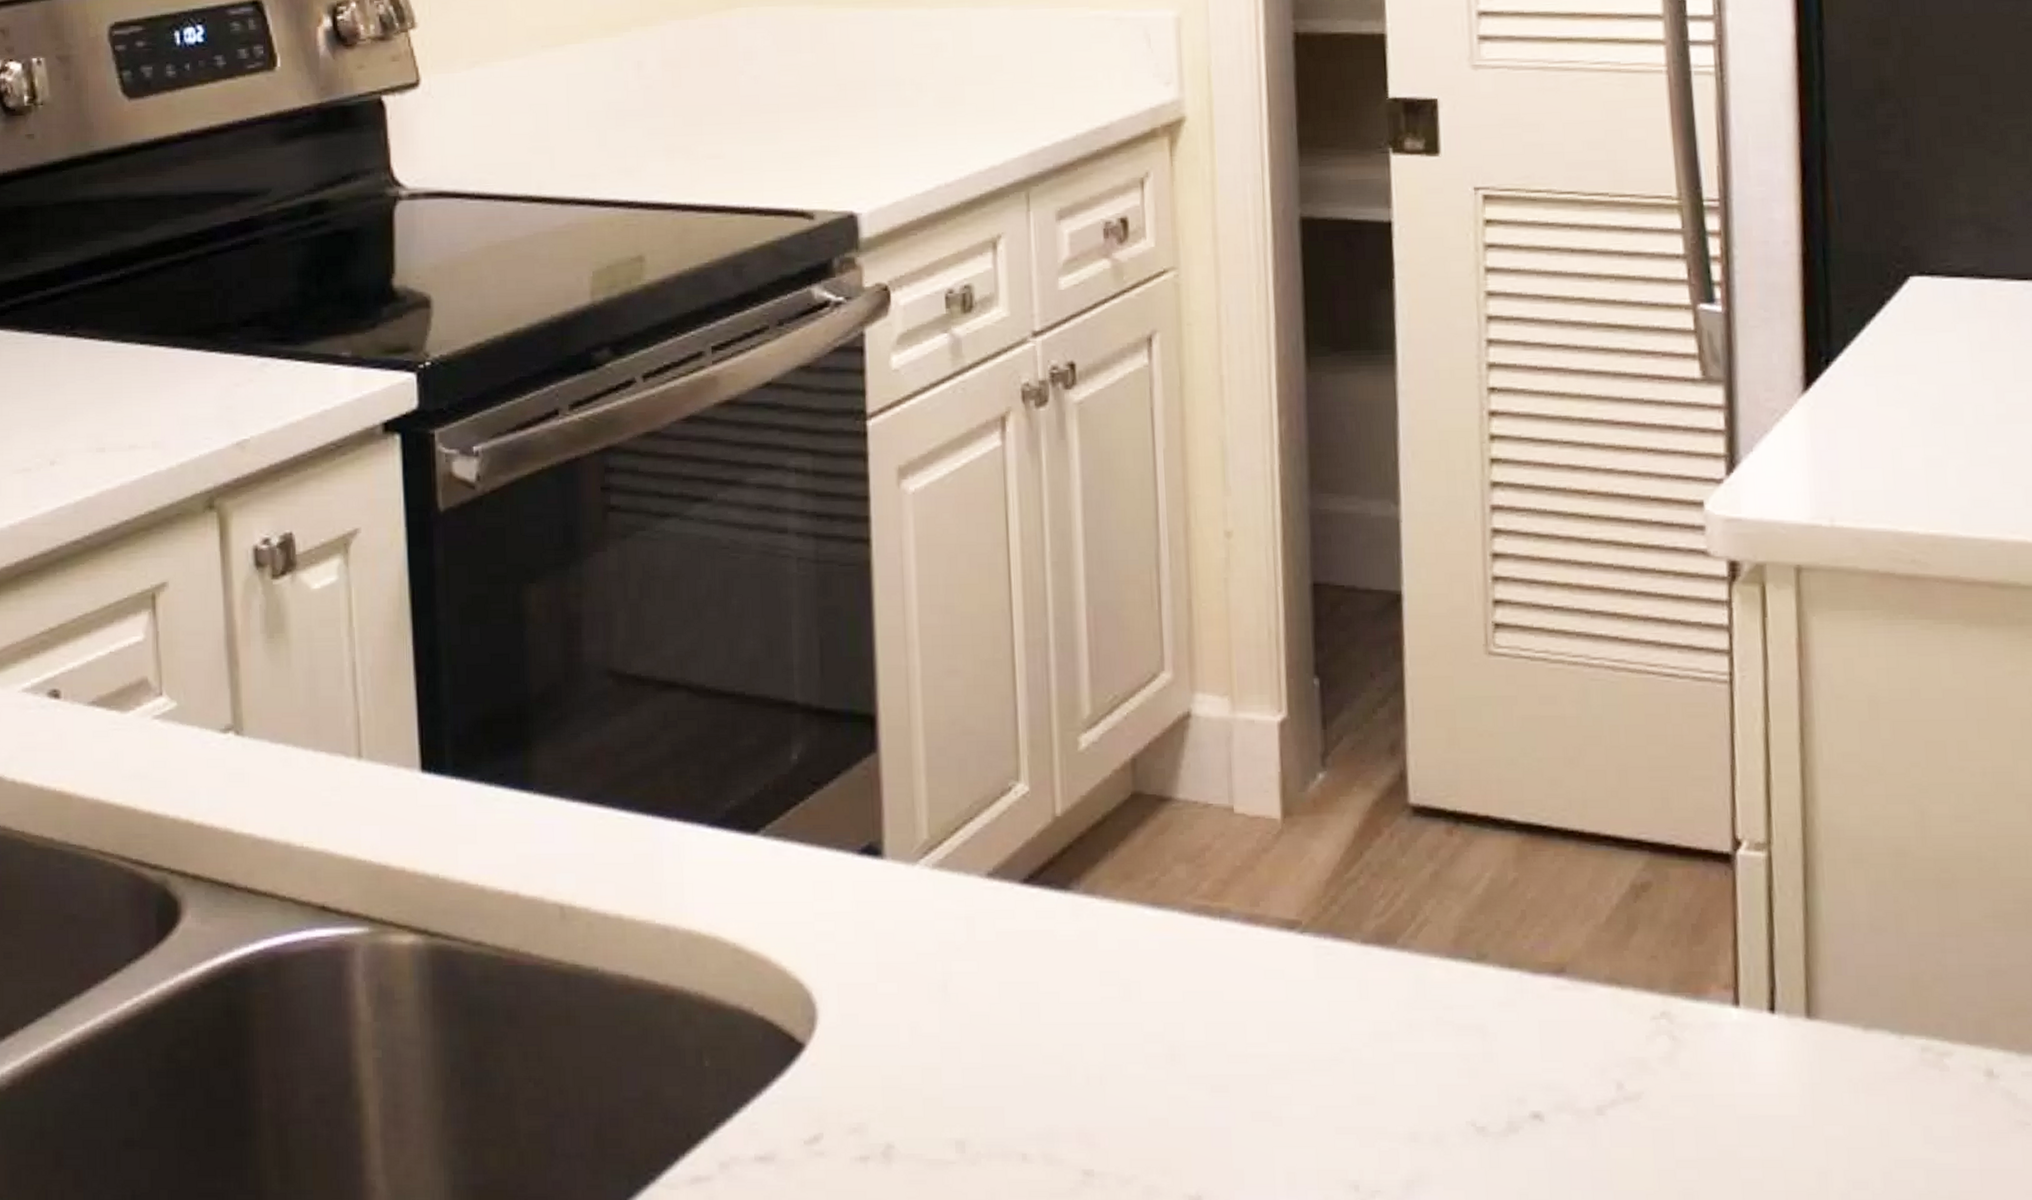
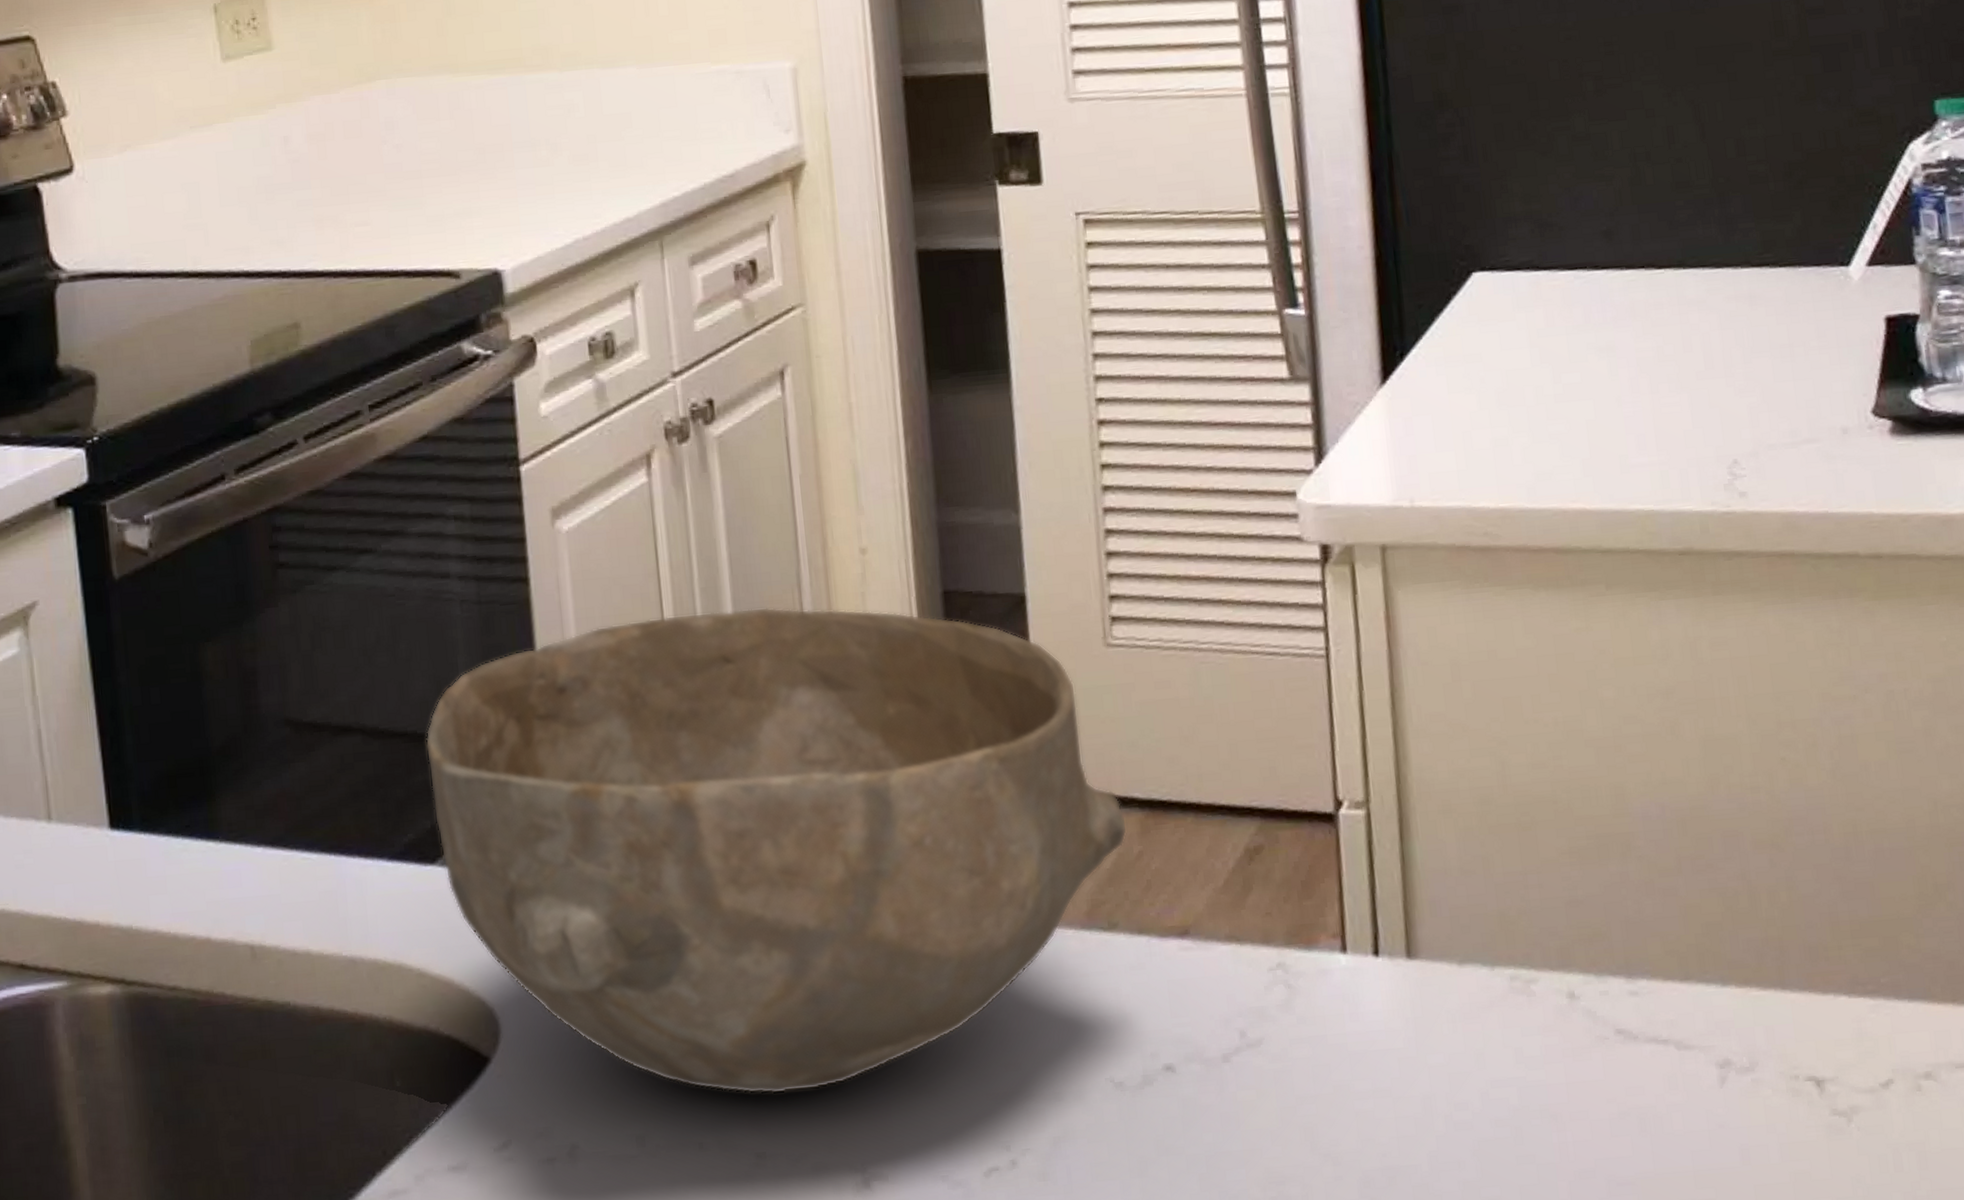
bowl: none [753,586,1503,1109] -> present [425,607,1128,1095]

